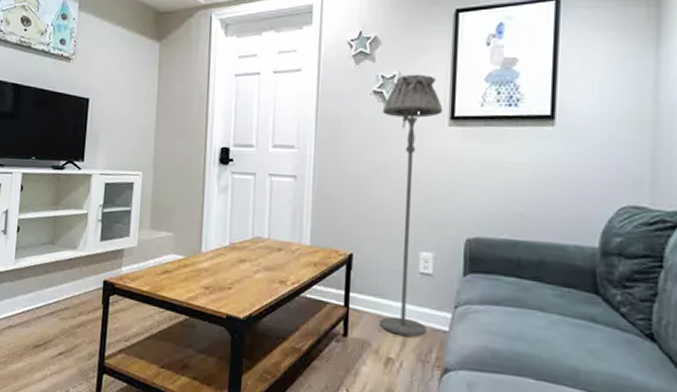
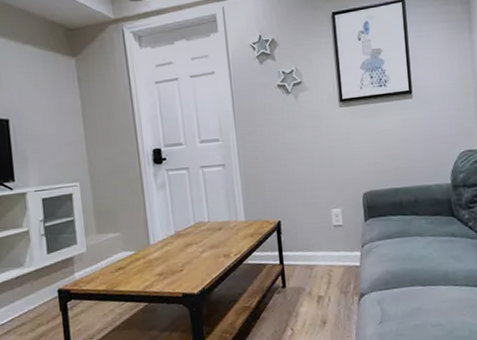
floor lamp: present [379,74,443,337] -> none [287,67,345,277]

